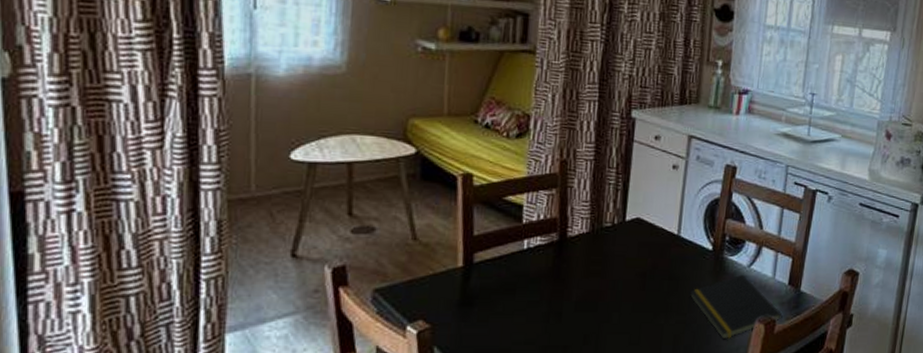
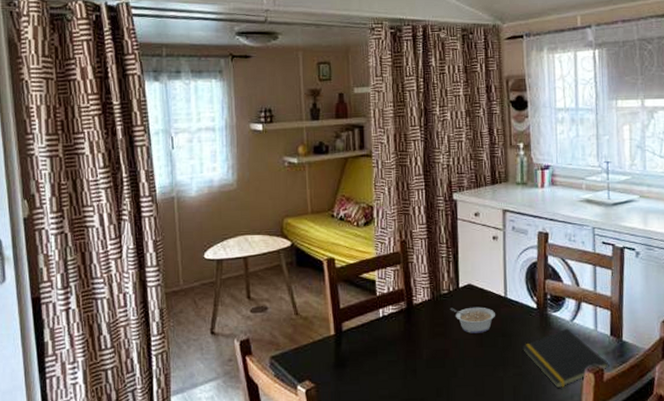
legume: none [611,243,664,275] -> present [449,307,495,334]

